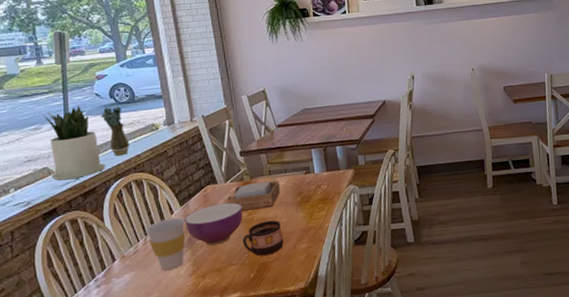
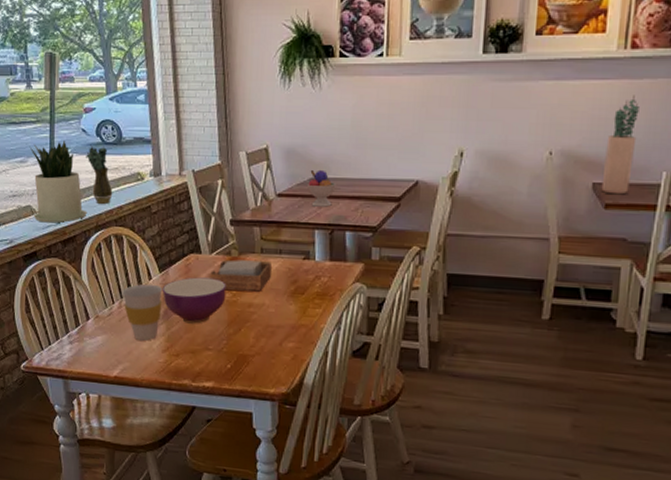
cup: present [243,220,284,256] -> none [223,307,269,348]
icecream: none [300,101,324,131] -> present [306,169,336,207]
vase: none [507,25,527,93] -> present [601,95,639,195]

